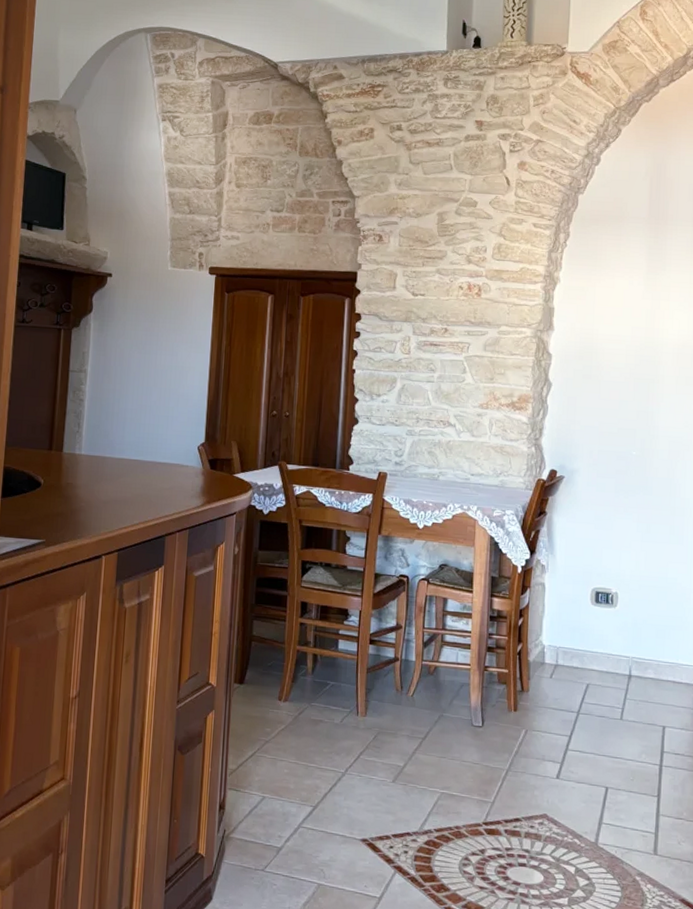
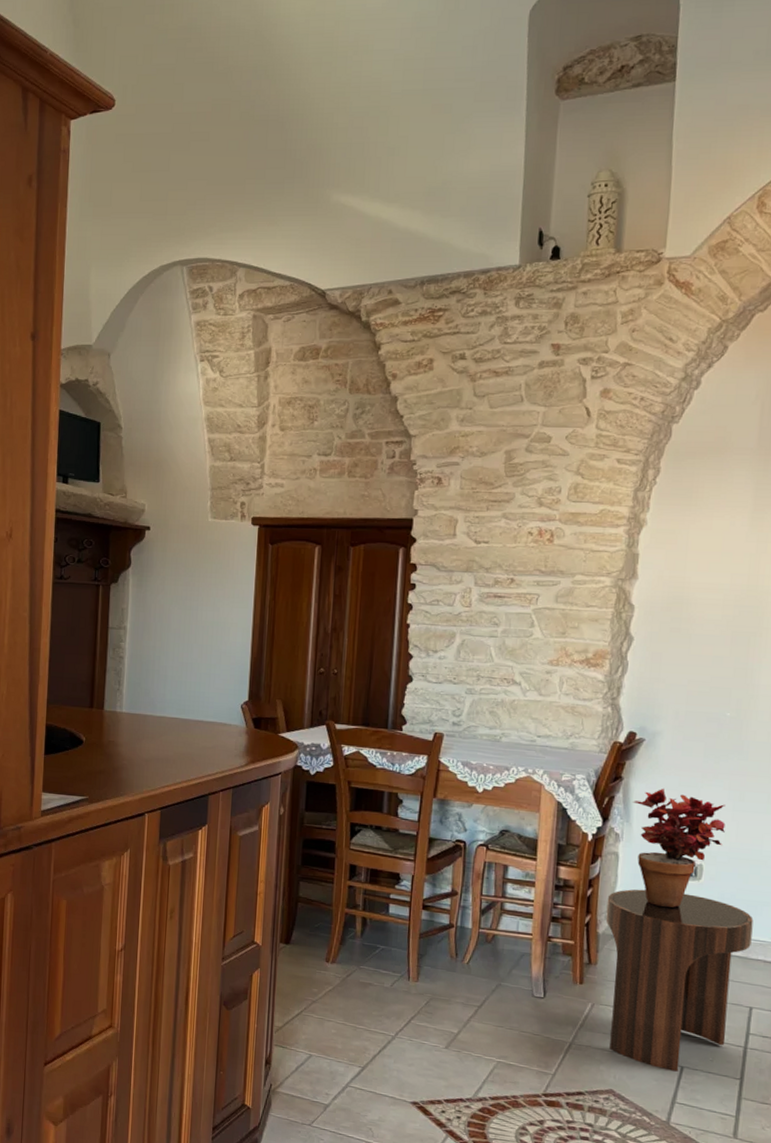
side table: none [535,617,663,793] -> present [605,889,754,1072]
potted plant: none [556,521,636,634] -> present [633,788,726,908]

